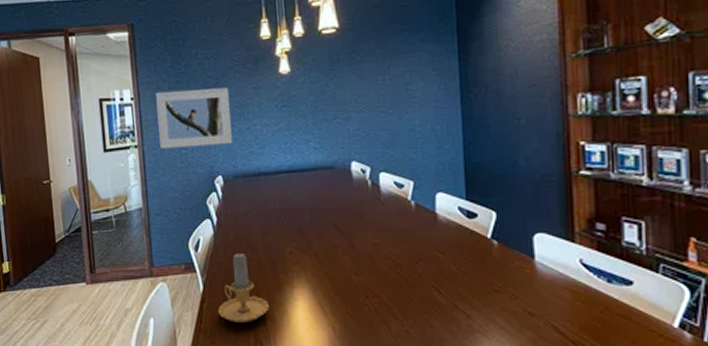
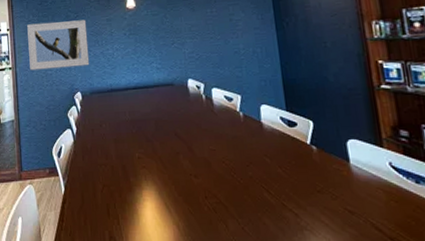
candle: present [218,251,270,322] -> none [77,156,122,221]

